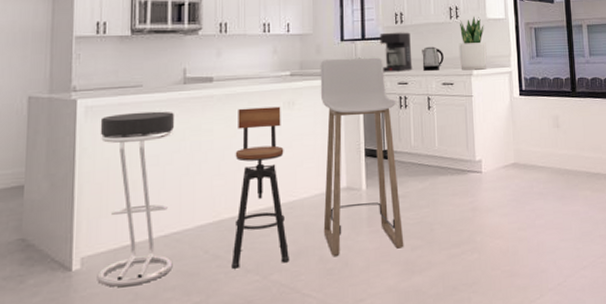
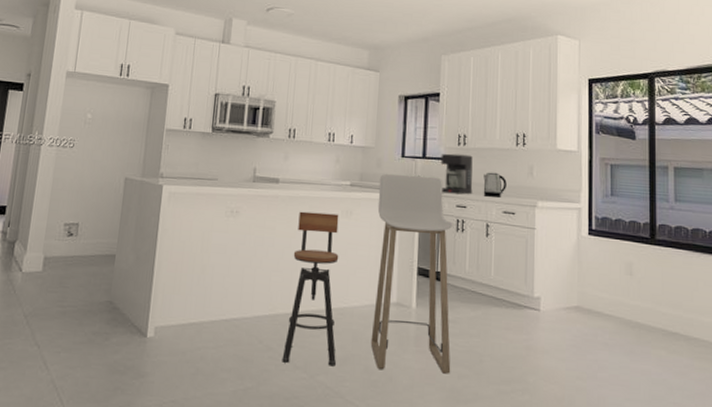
bar stool: present [97,111,174,288] -> none [166,202,242,361]
planter: present [458,16,487,71] -> none [523,145,554,203]

